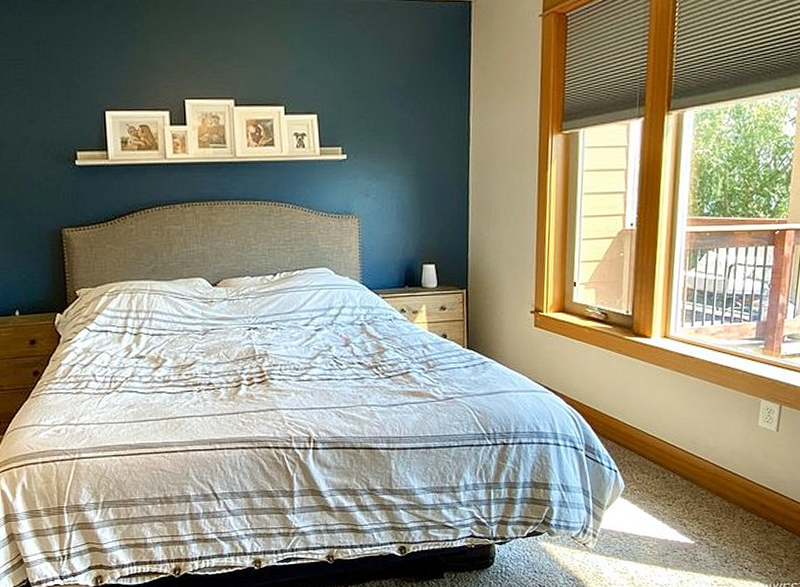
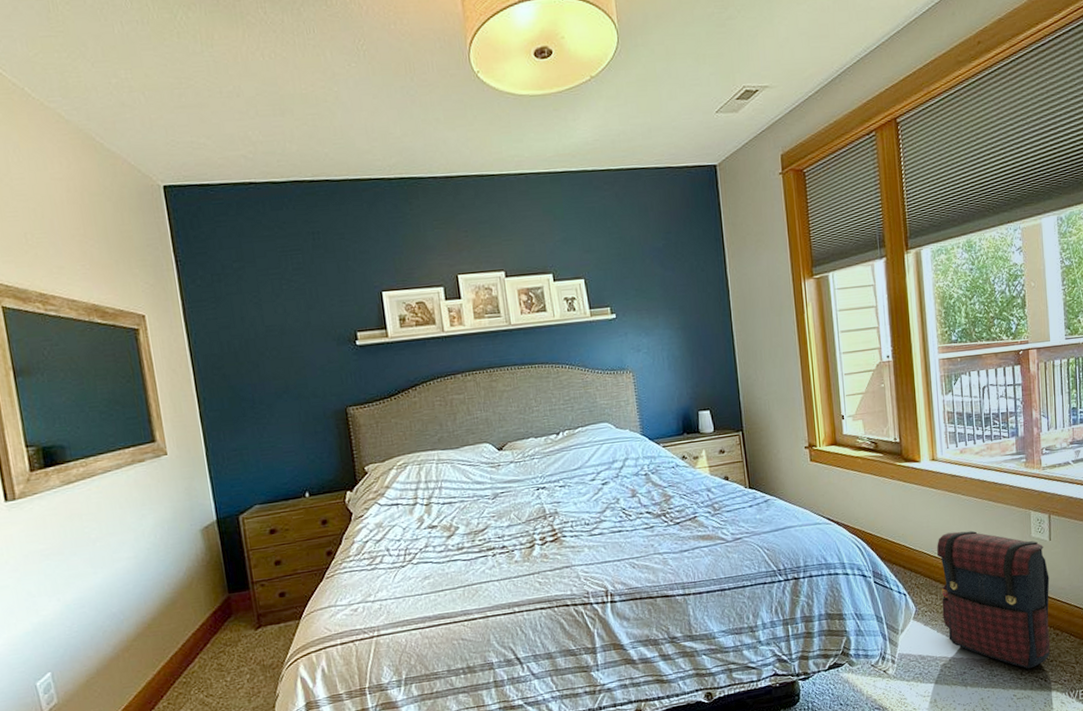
satchel: none [652,413,771,557] -> present [936,530,1051,669]

